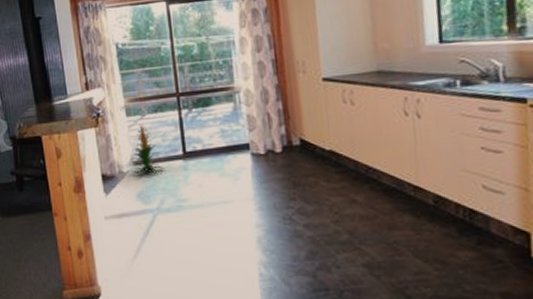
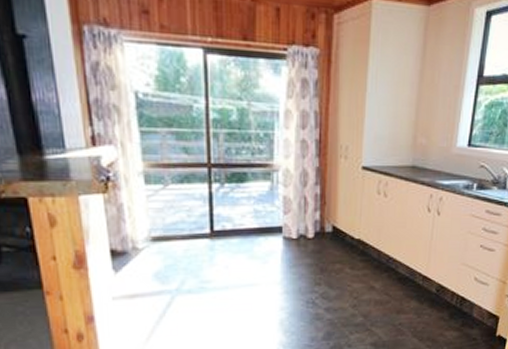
indoor plant: present [129,124,165,175] -> none [146,195,188,252]

